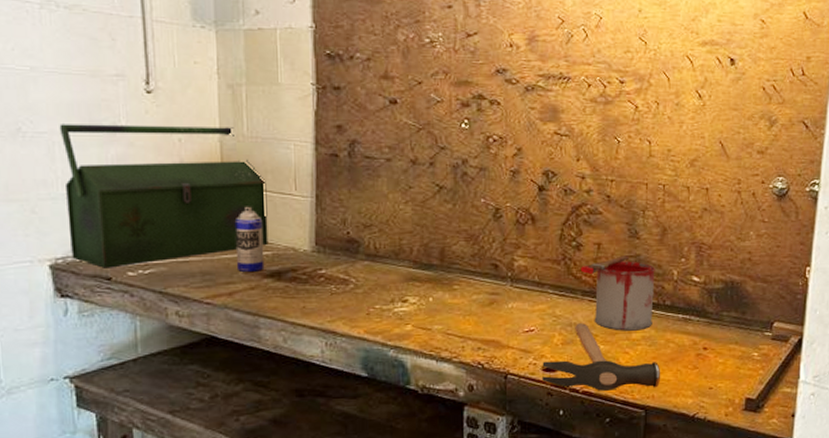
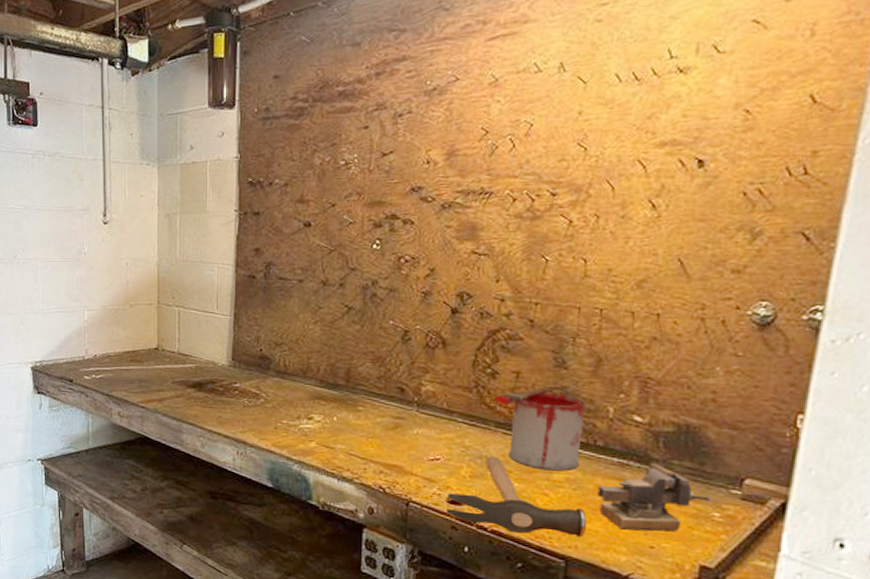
tool box: present [59,124,269,268] -> none [42,251,193,372]
spray can: present [234,206,265,272] -> none [166,322,189,382]
bench vise: none [668,316,752,376] -> present [597,463,712,532]

